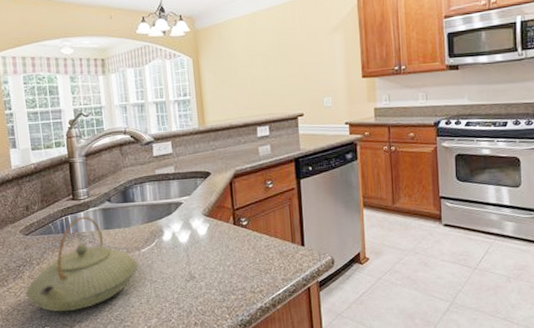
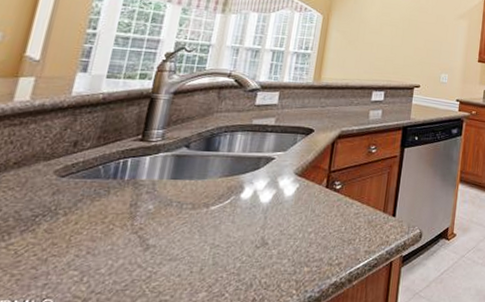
teapot: present [25,216,138,312] -> none [31,161,202,280]

